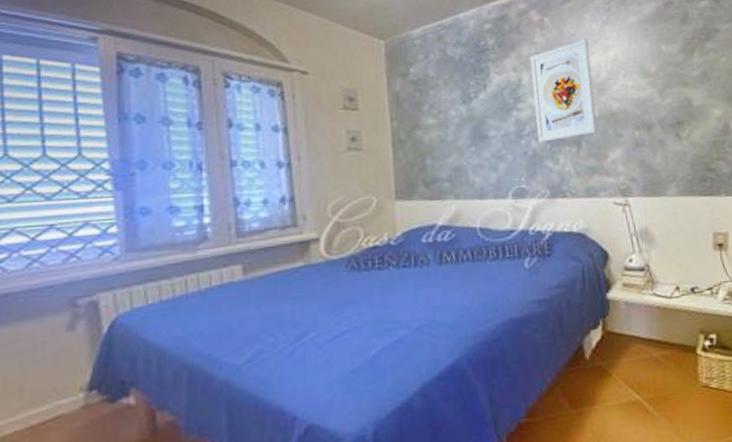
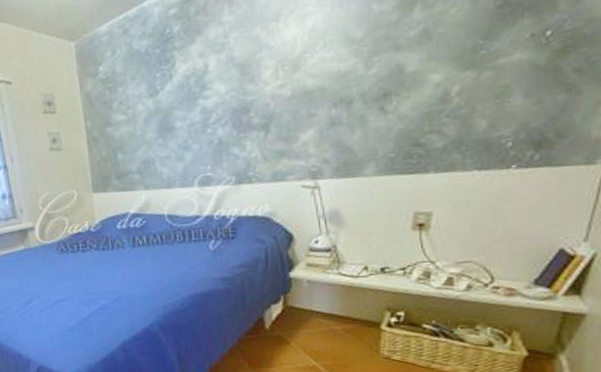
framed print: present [530,40,598,142] -> none [217,10,288,130]

